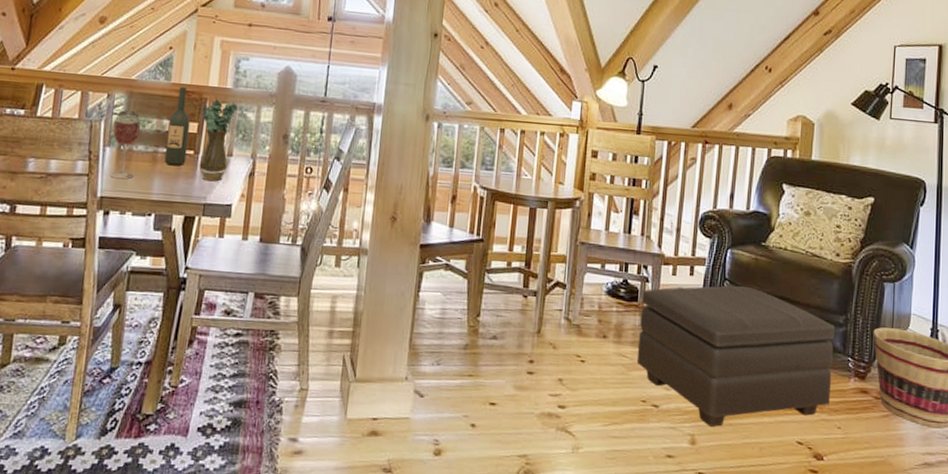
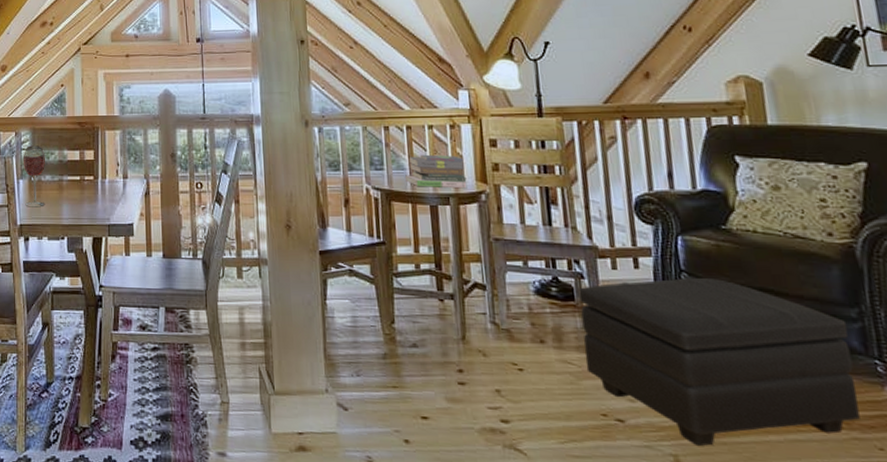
wine bottle: present [164,86,191,166] -> none [69,118,88,192]
vase: present [199,96,238,182] -> none [95,124,126,203]
books: none [512,158,567,195] -> present [405,154,467,189]

